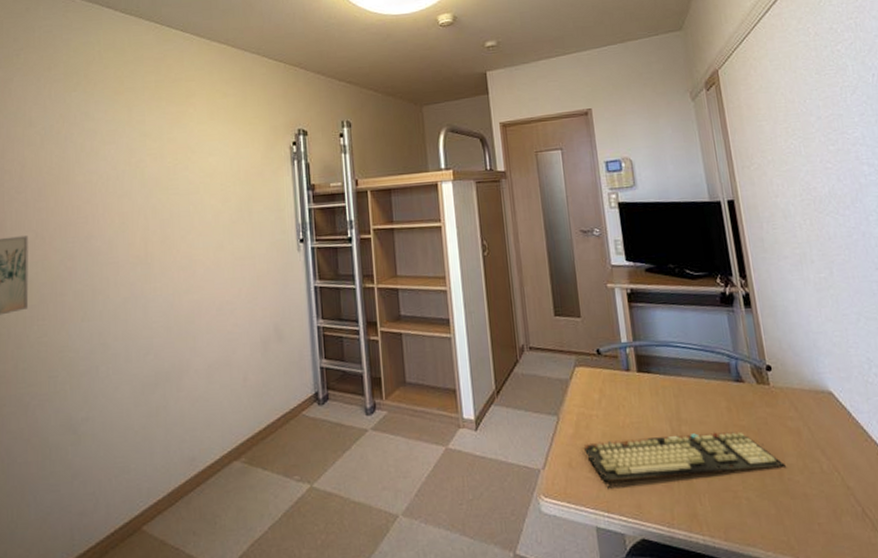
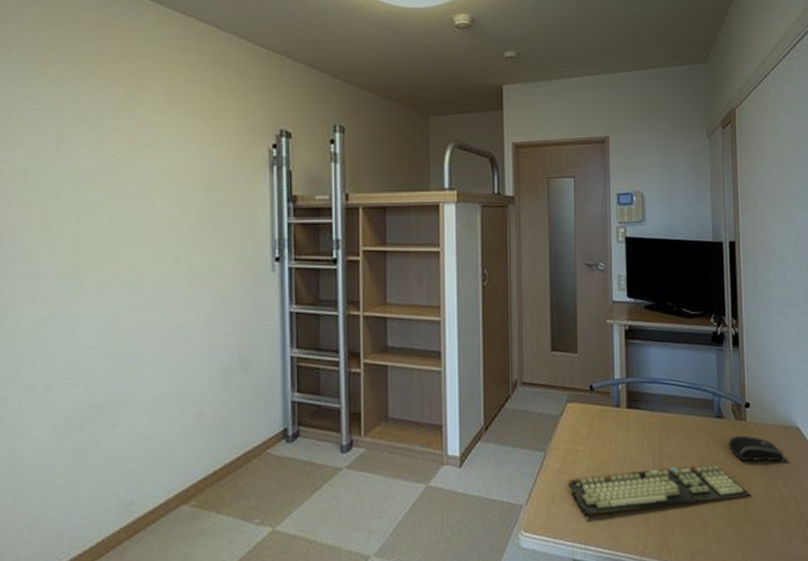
computer mouse: none [752,400,819,429] -> present [729,435,784,461]

